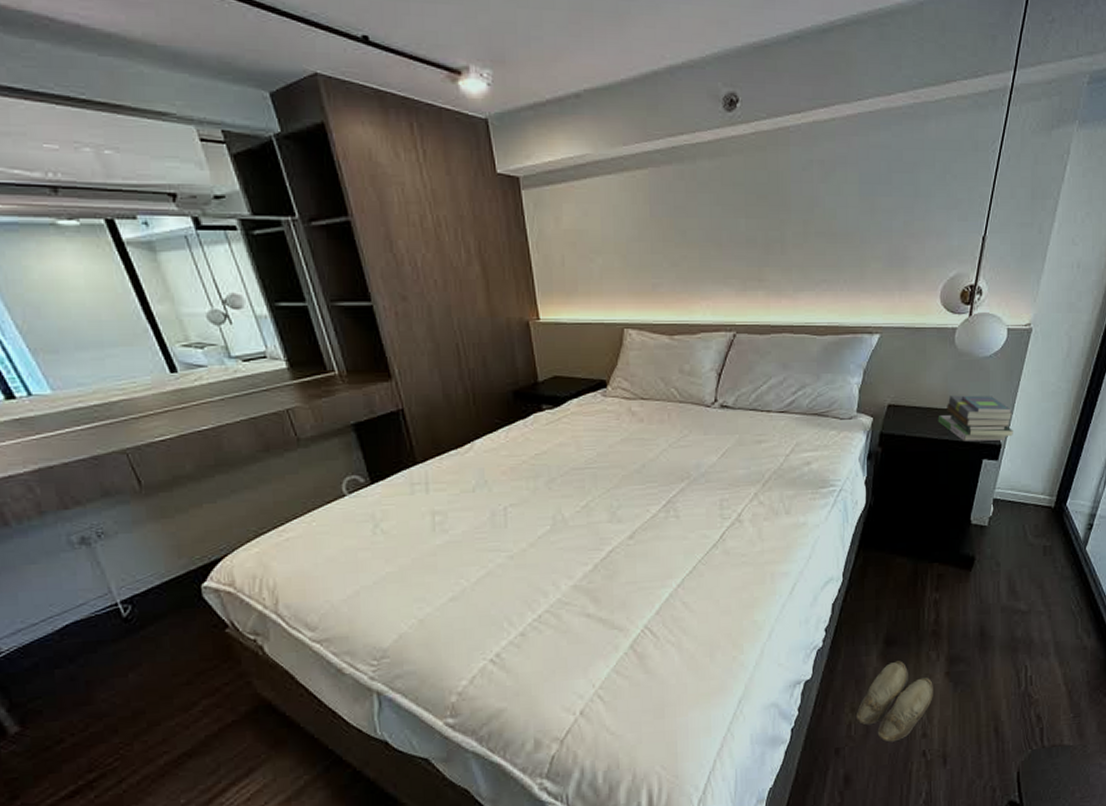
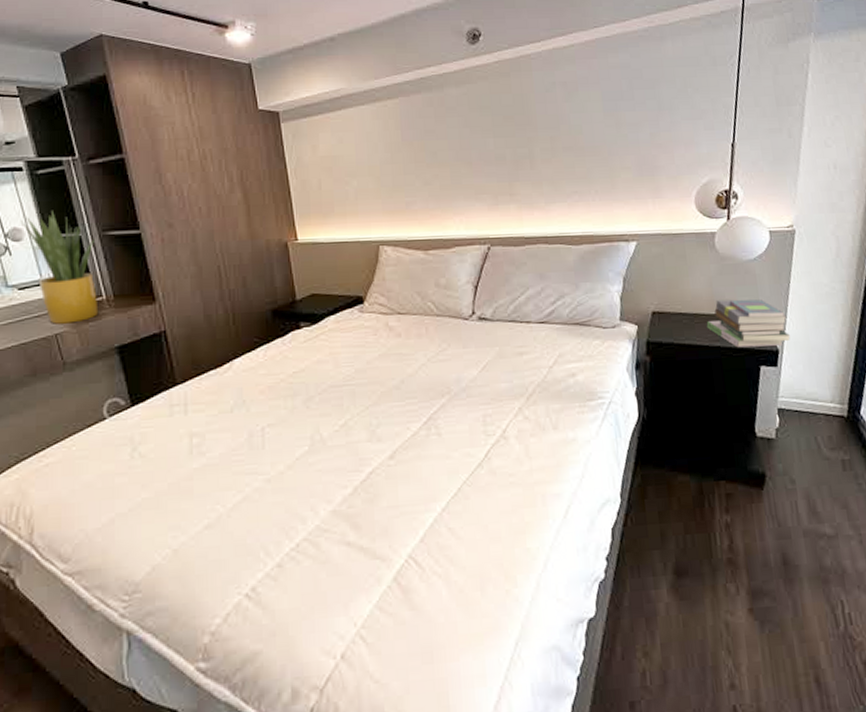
planter: none [240,276,332,399] -> present [22,210,99,324]
slippers: present [857,661,933,743] -> none [650,595,738,695]

